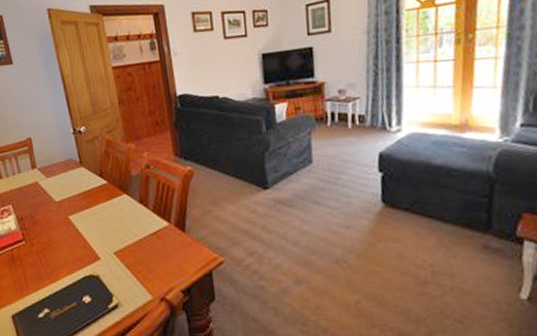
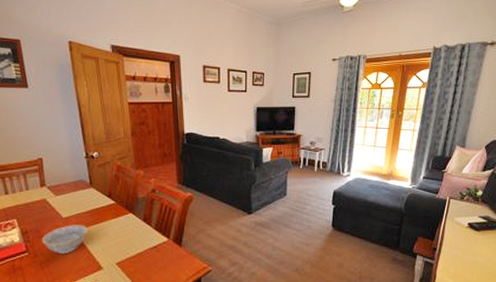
bowl: none [36,209,81,243] -> present [41,225,87,254]

